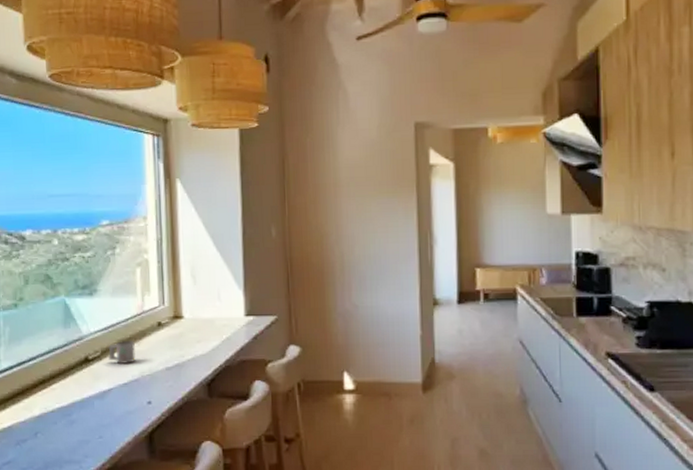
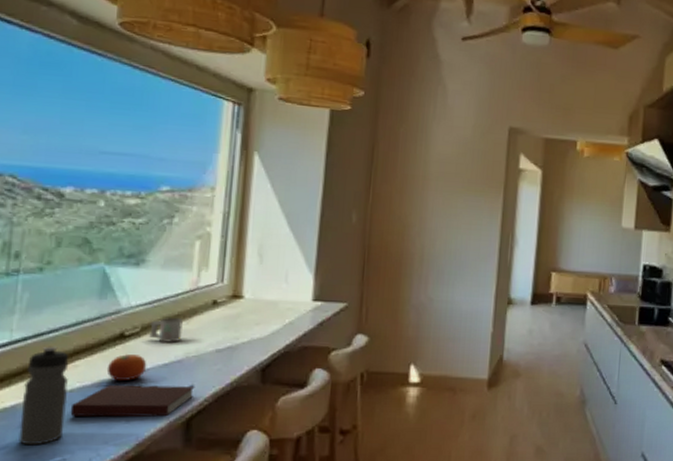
water bottle: none [16,372,52,460] -> present [19,346,69,446]
notebook: none [54,403,153,433] -> present [70,385,195,417]
fruit: none [78,376,110,401] -> present [106,354,147,382]

